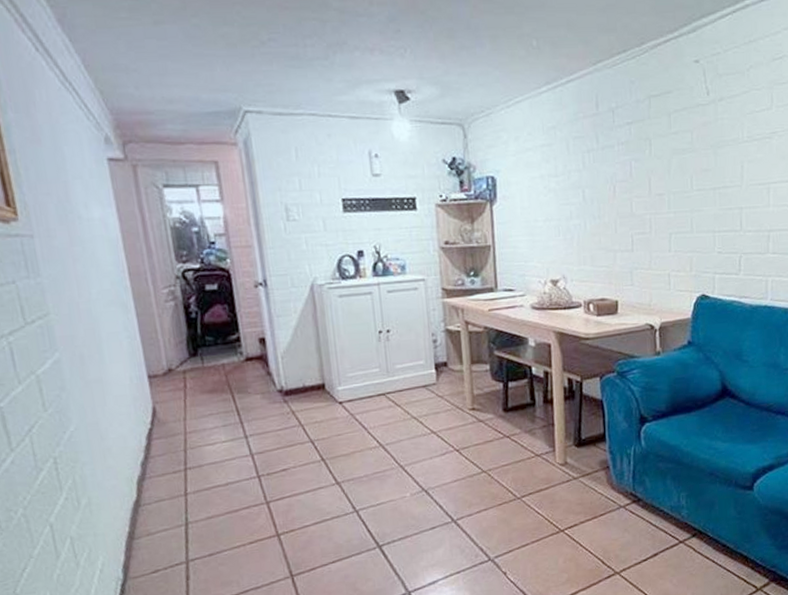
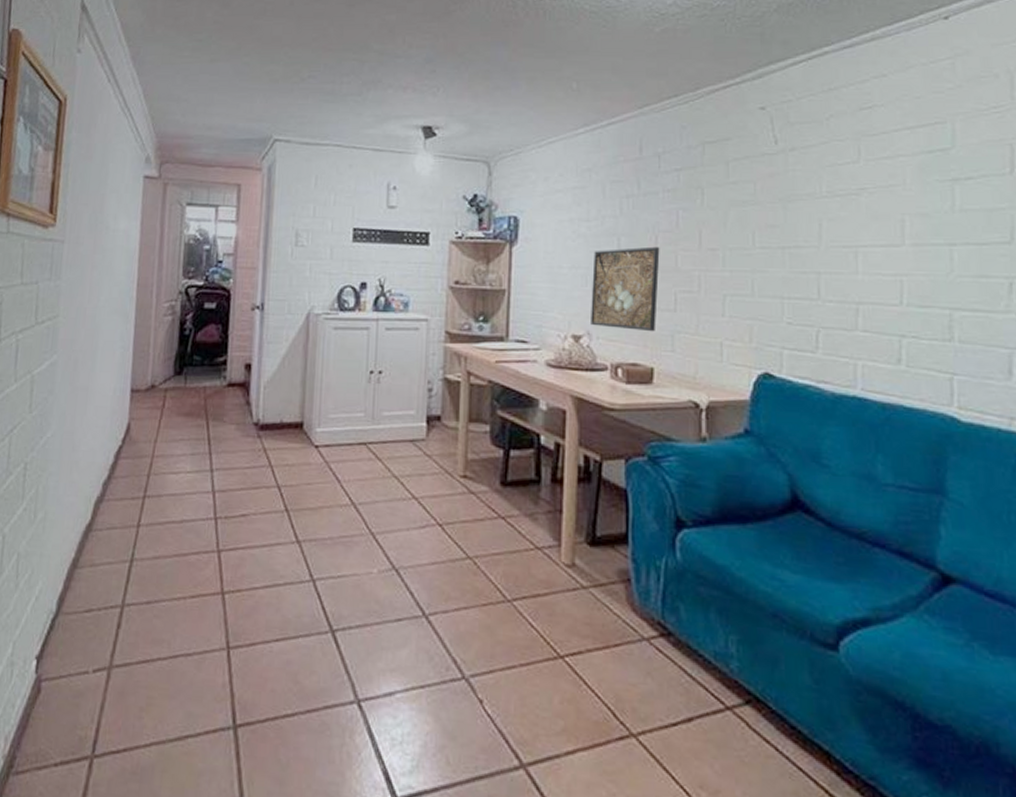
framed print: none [563,195,618,271] -> present [591,246,660,332]

